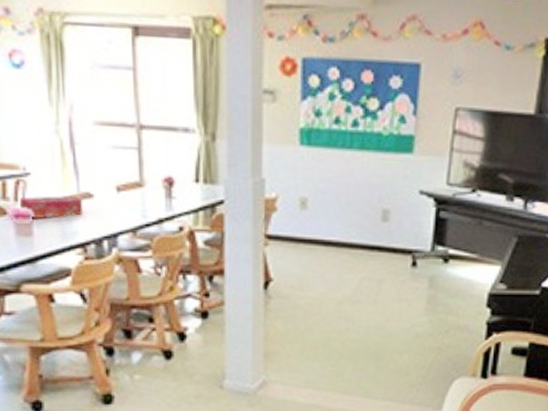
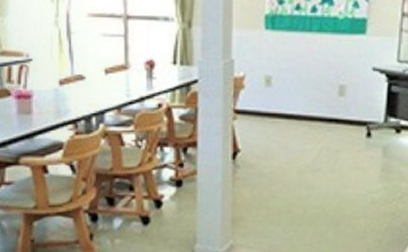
tissue box: present [20,194,84,220] -> none [22,77,76,99]

